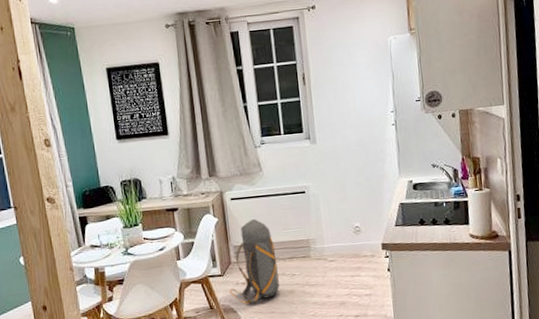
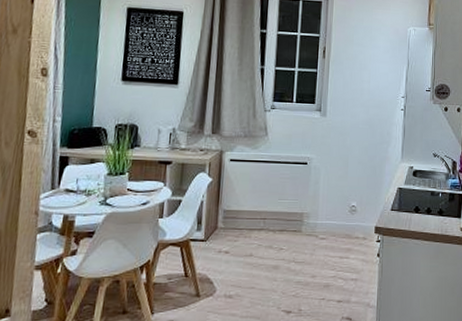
backpack: present [229,218,280,304] -> none [209,183,267,275]

